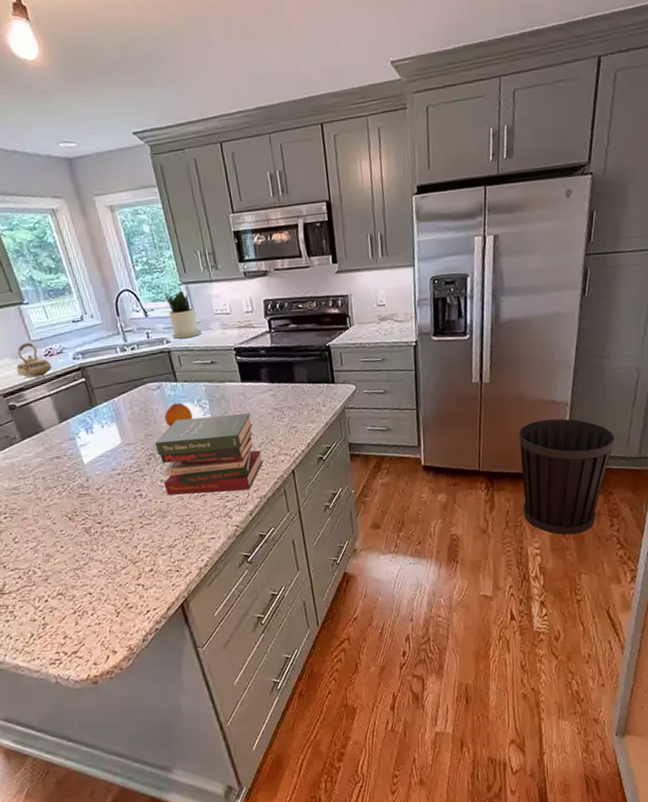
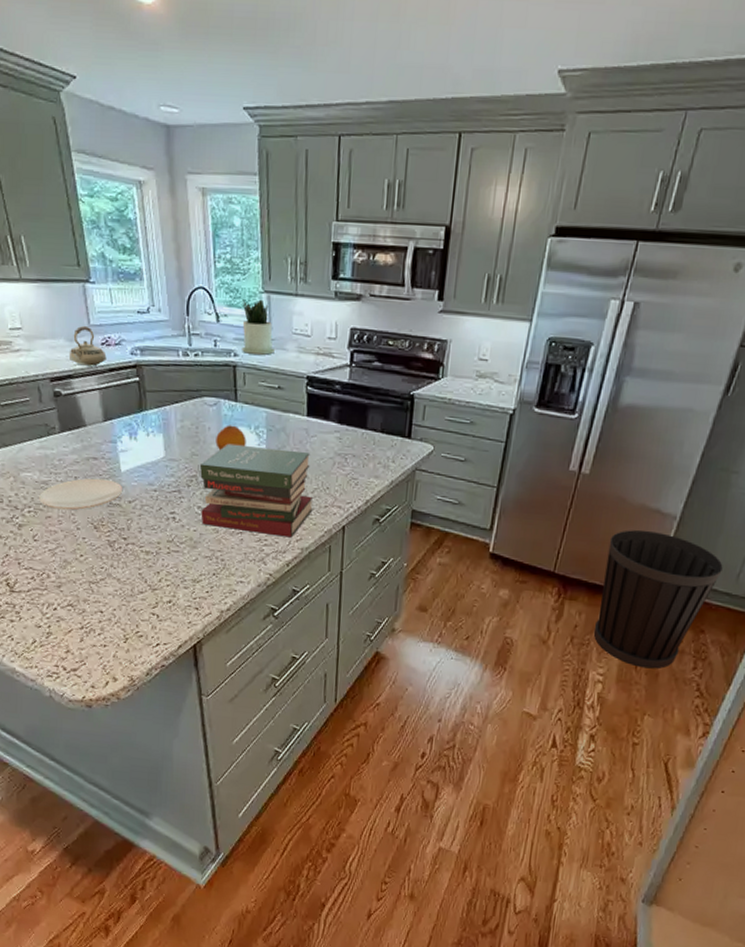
plate: none [12,473,90,511] -> present [39,478,123,510]

